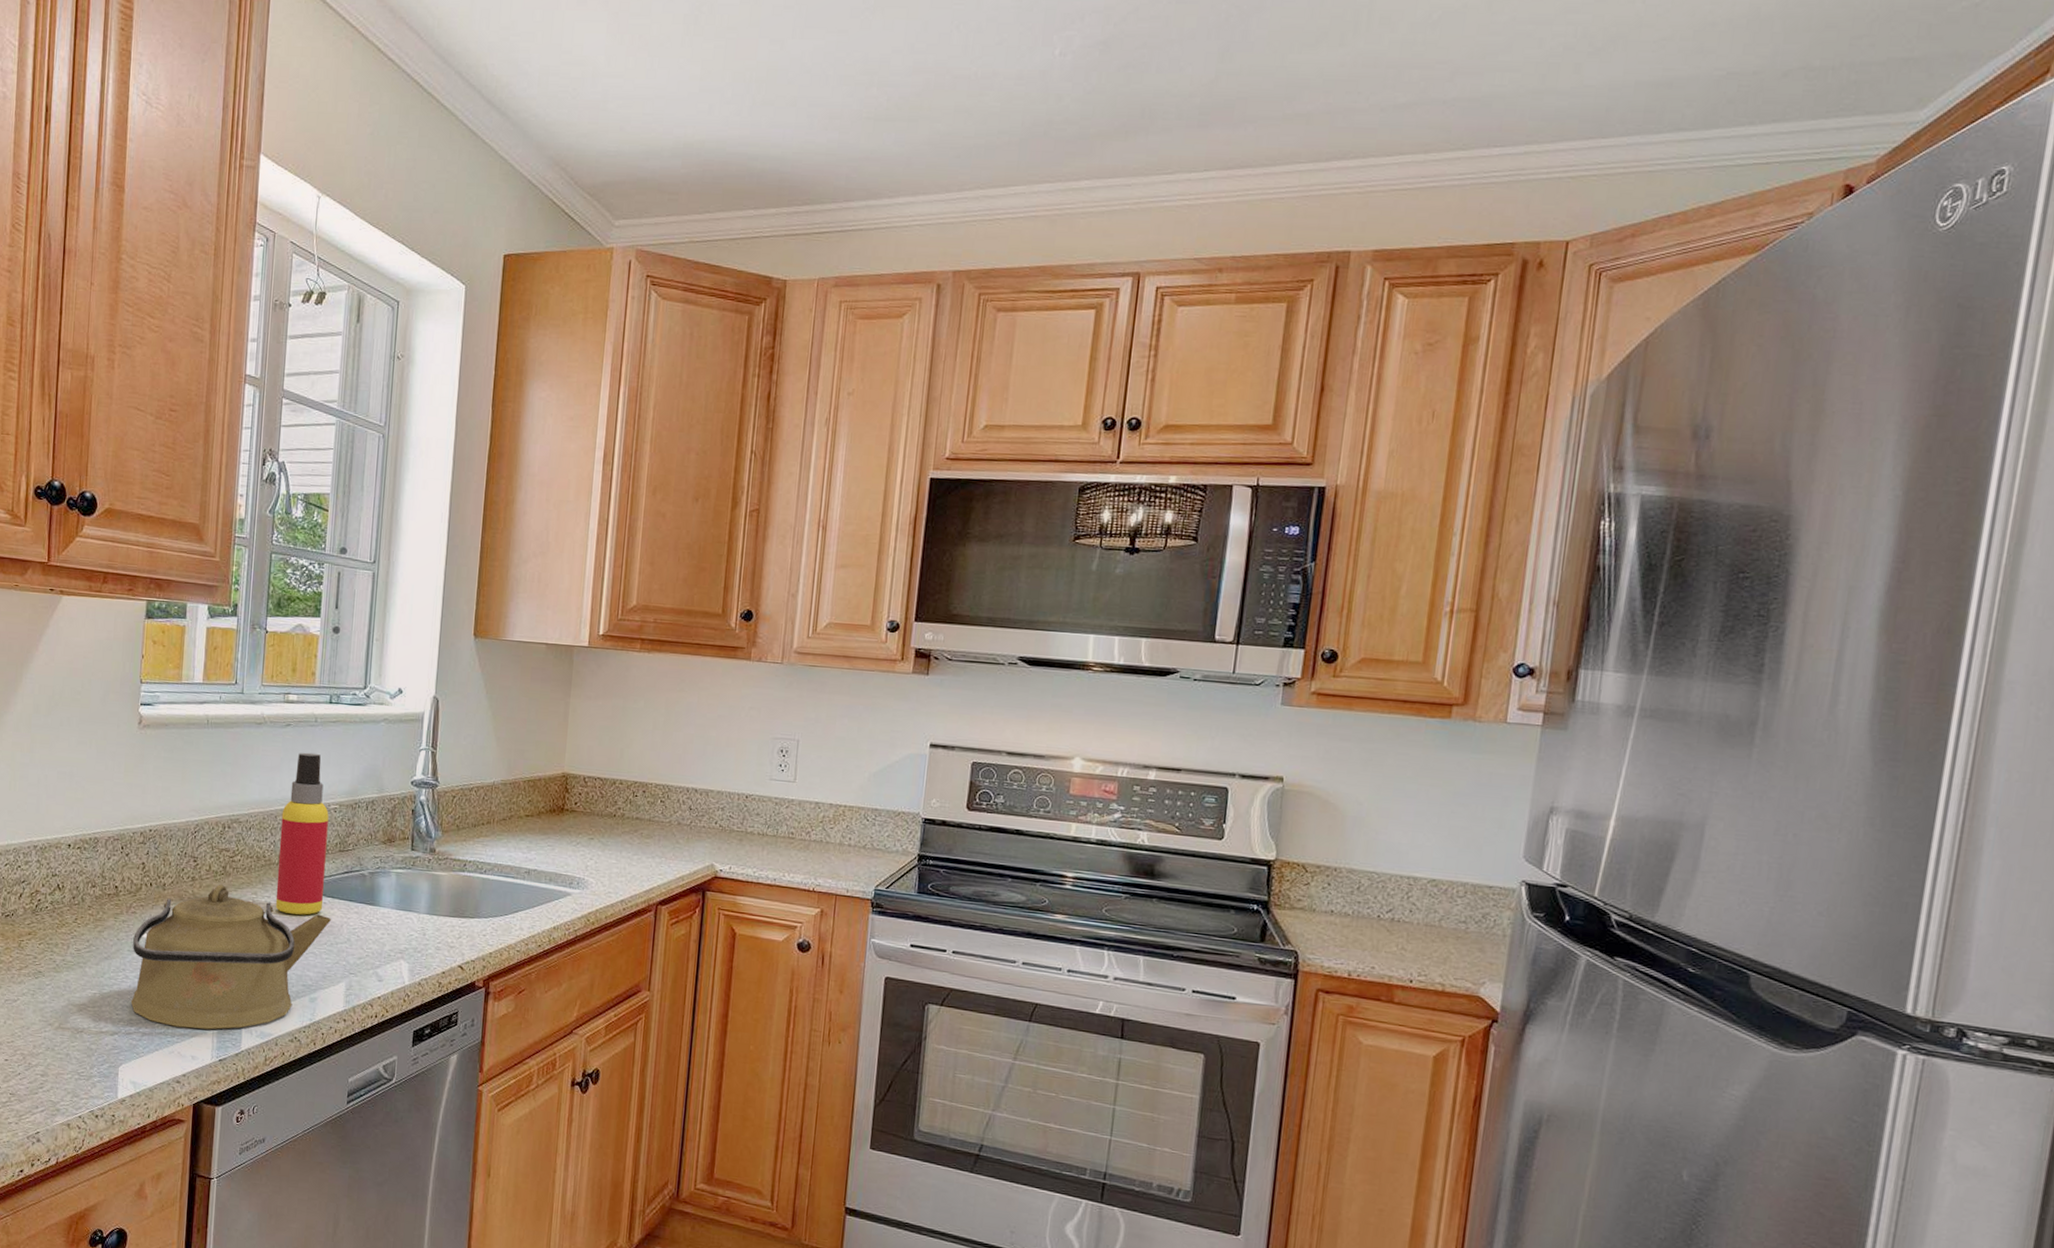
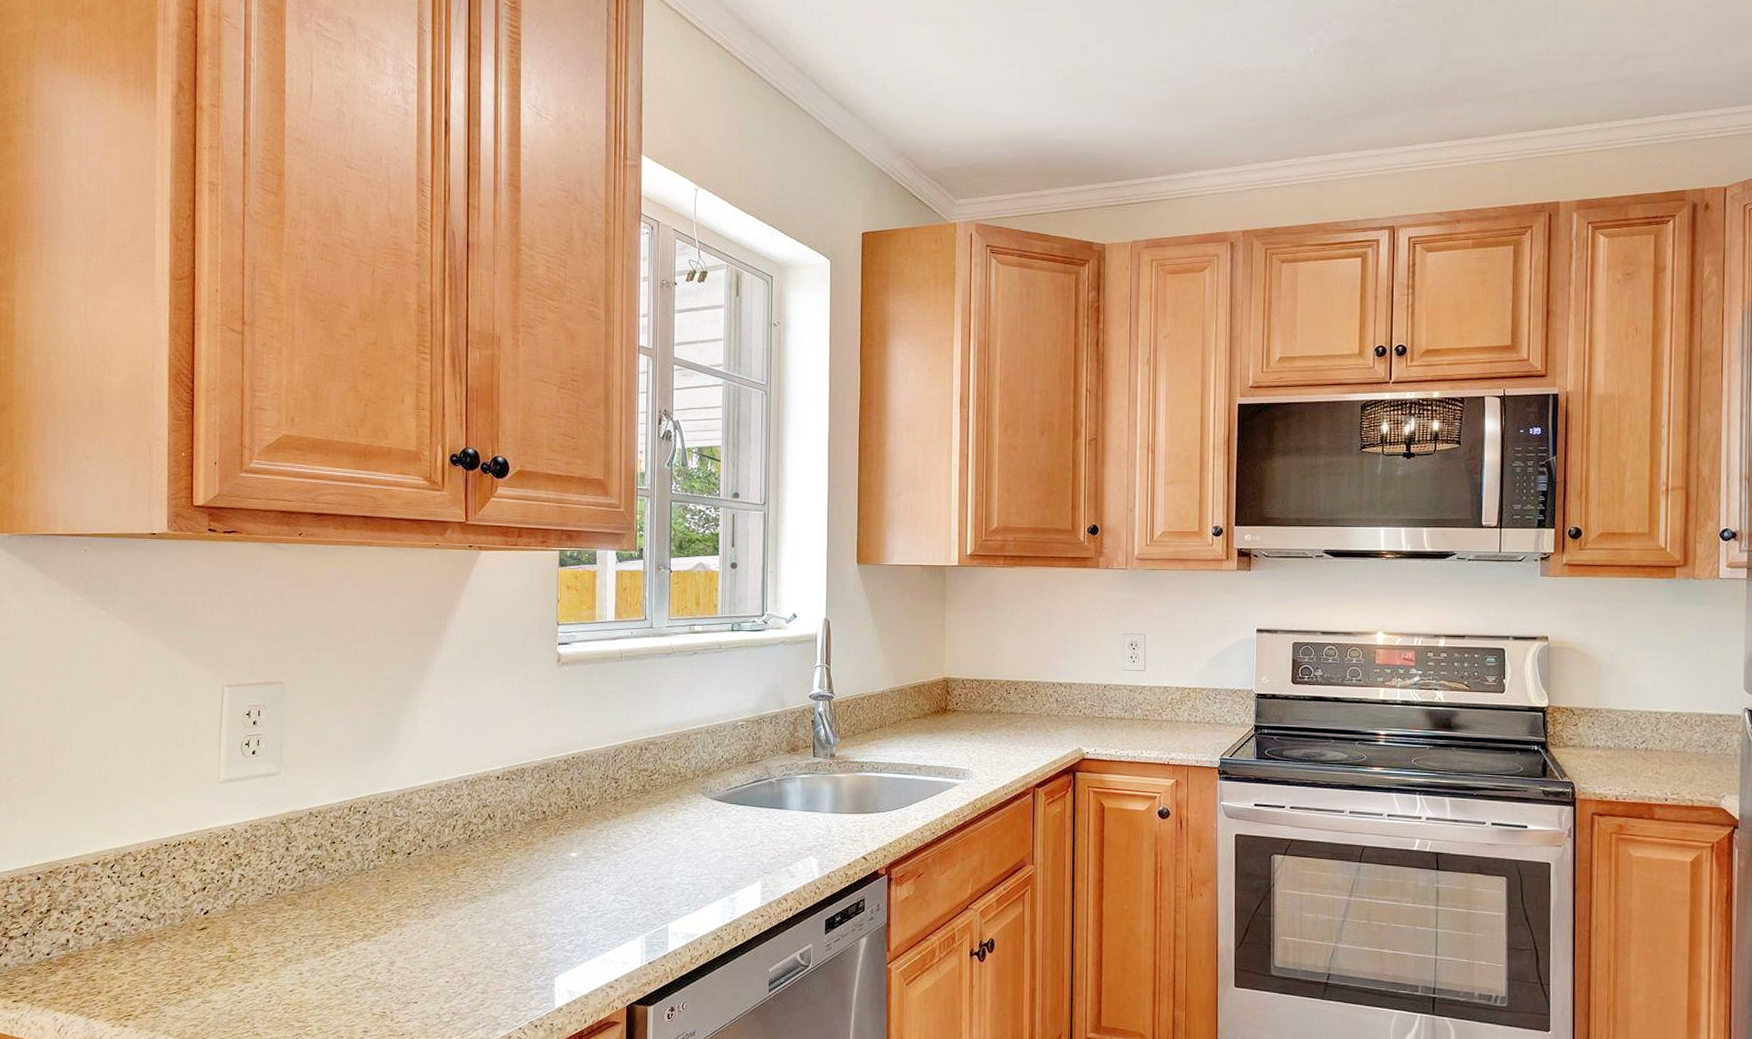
kettle: present [130,884,332,1030] -> none [562,802,745,936]
spray bottle: present [275,752,329,915] -> none [692,676,737,823]

